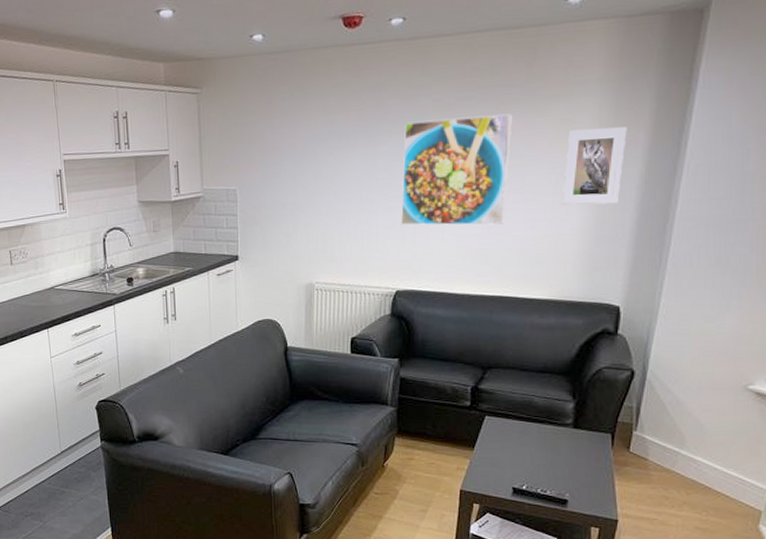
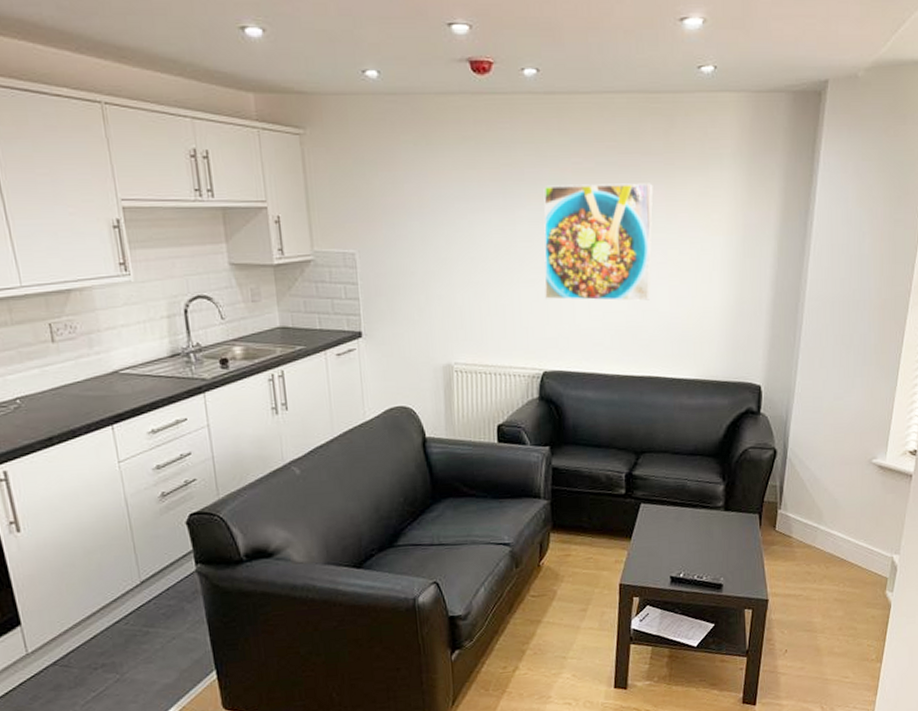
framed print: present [561,127,627,205] -> none [703,203,760,282]

